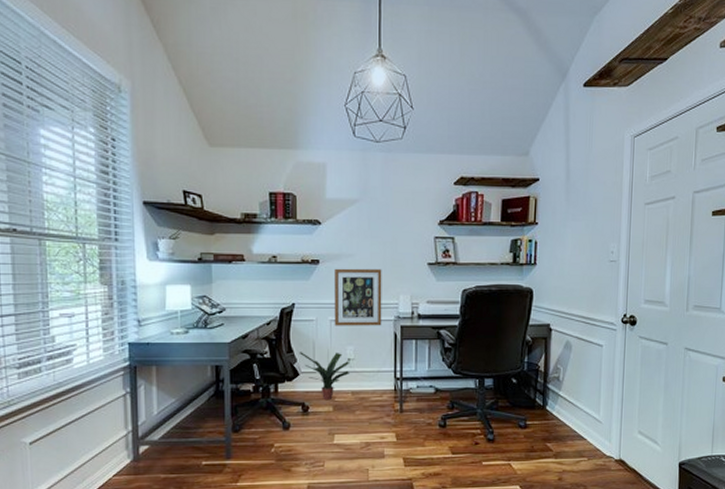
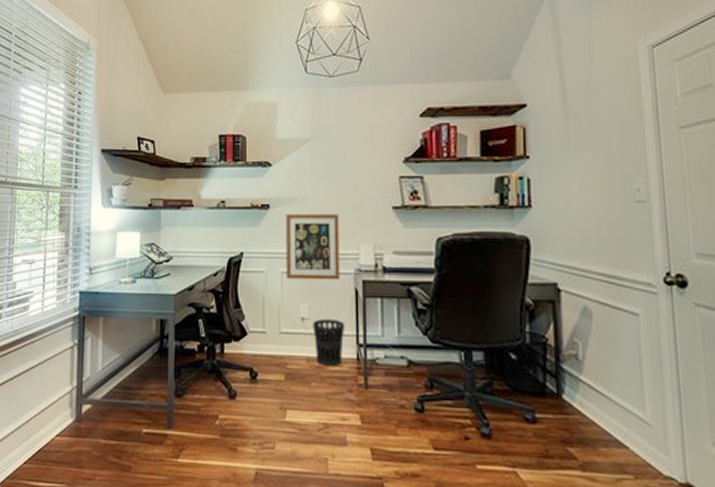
potted plant: present [299,352,350,399] -> none [247,307,305,366]
wastebasket: none [357,358,385,398] -> present [312,318,345,367]

